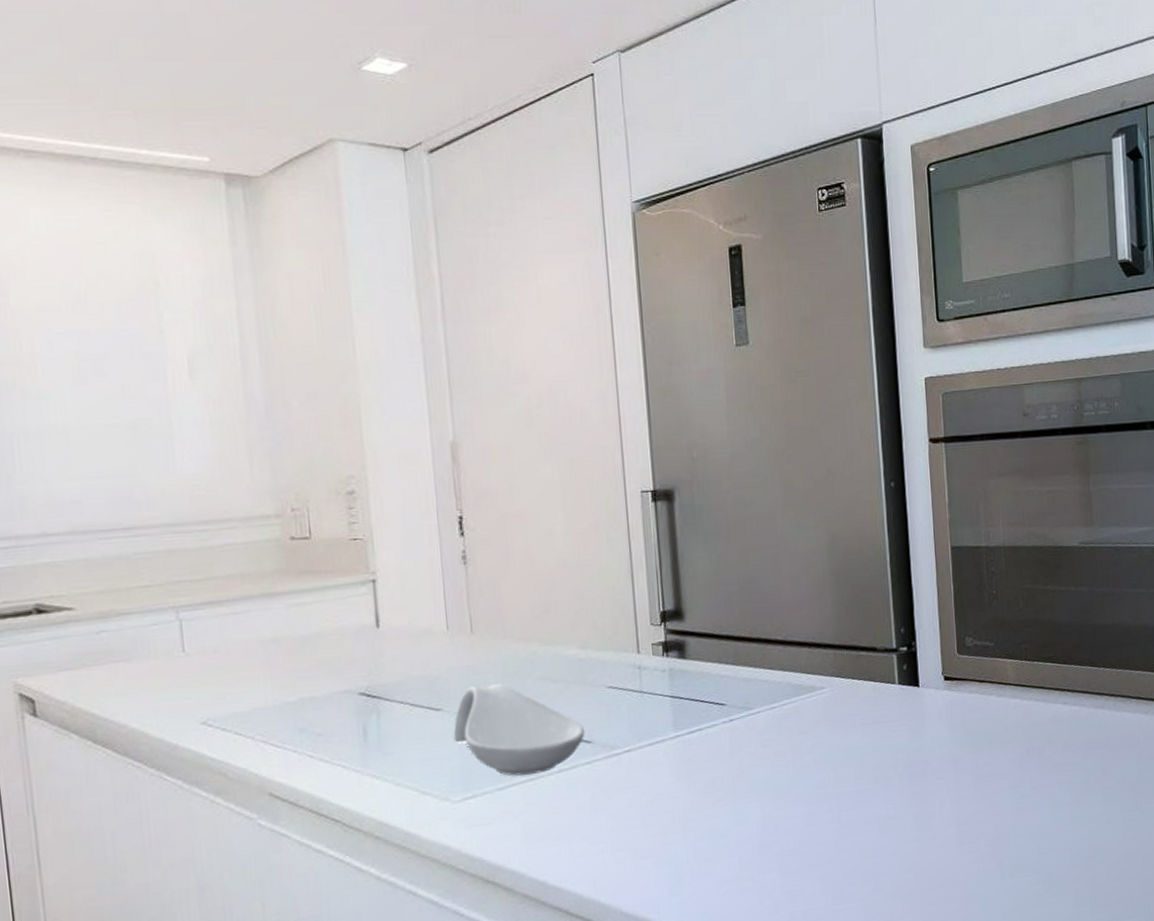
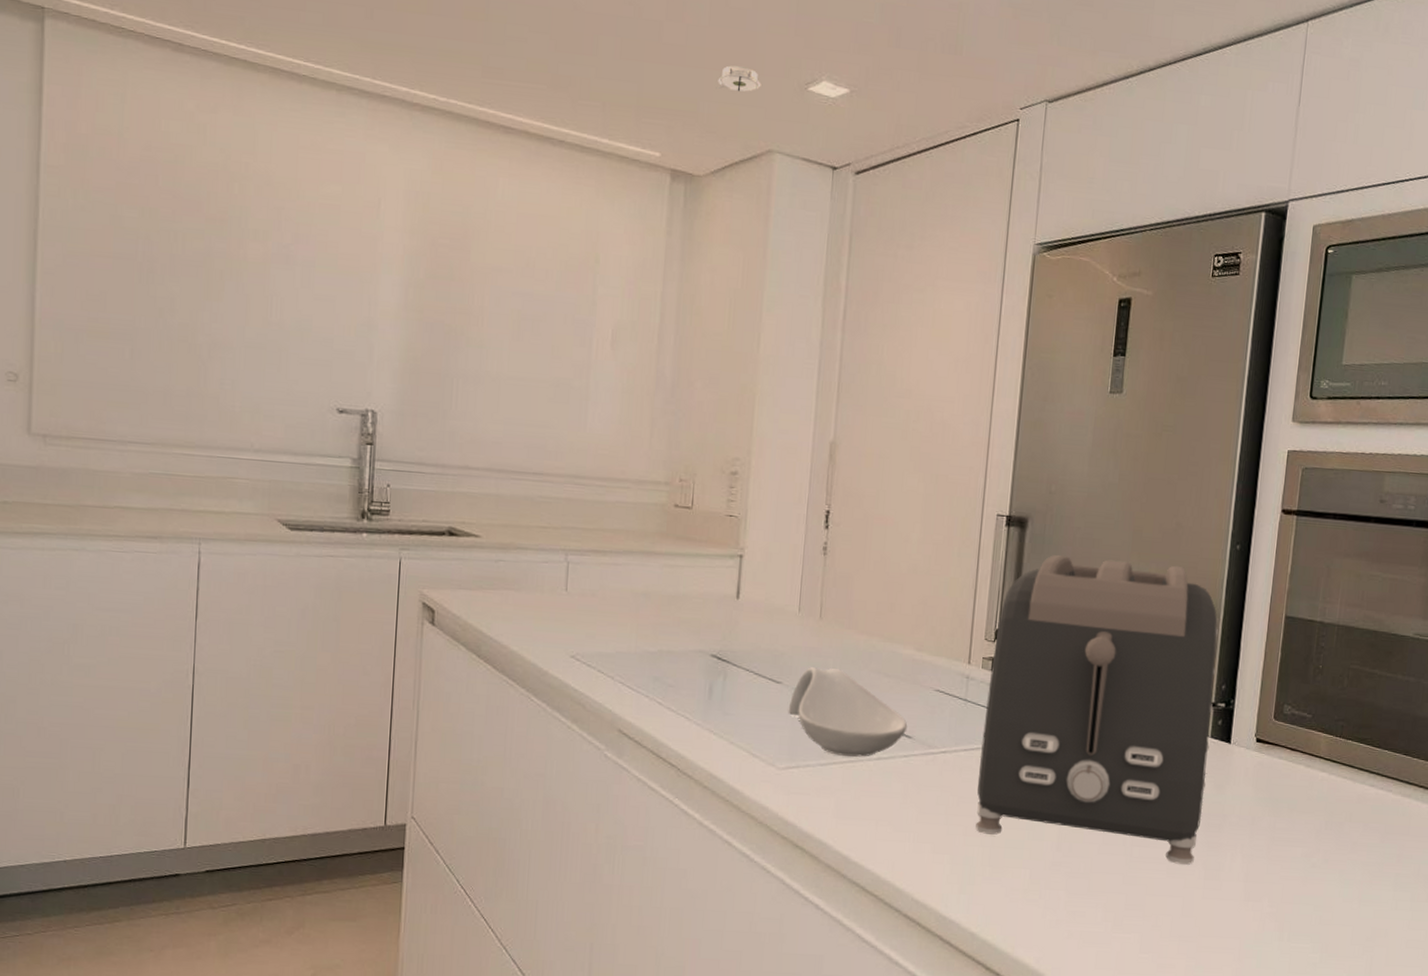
smoke detector: none [259,53,310,81] -> present [716,65,761,92]
toaster: none [661,514,903,829] -> present [975,555,1218,865]

